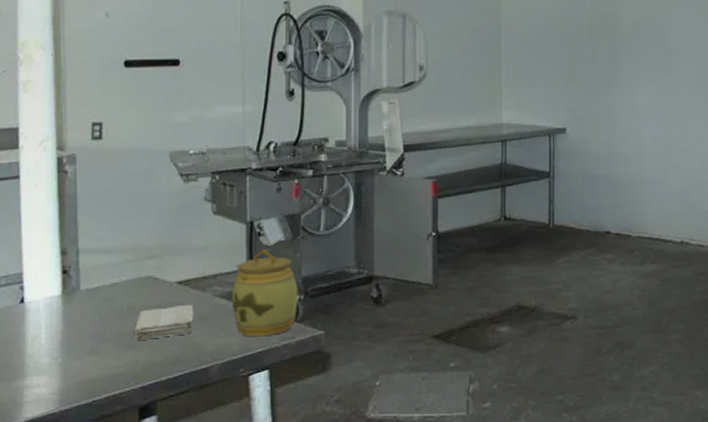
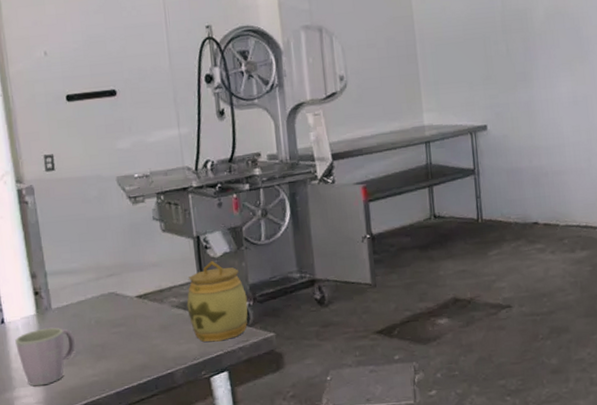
mug: none [34,310,102,375] -> present [15,327,75,387]
washcloth: present [134,304,194,341] -> none [103,315,155,352]

